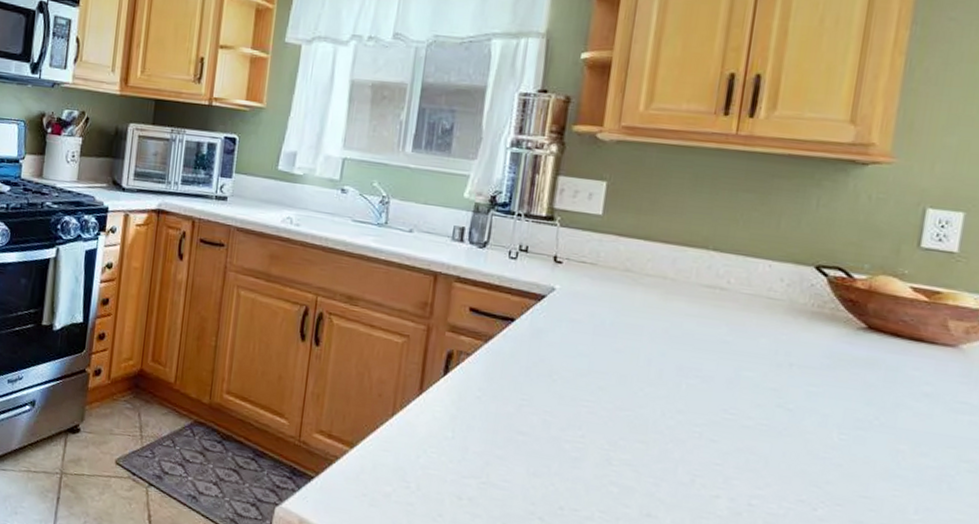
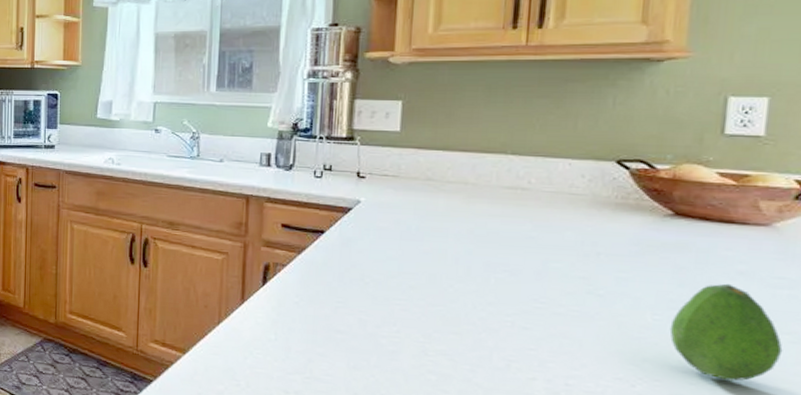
fruit: none [854,405,960,510] -> present [669,283,783,381]

